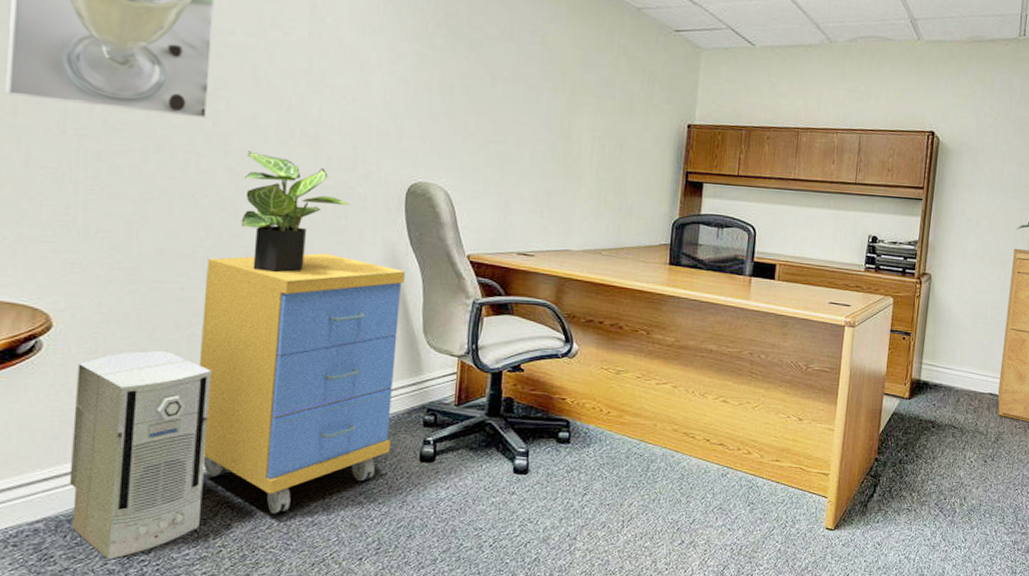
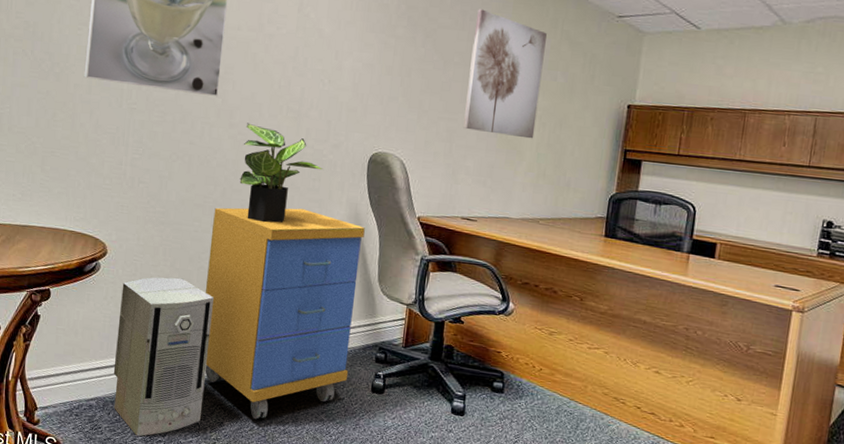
wall art: none [514,18,603,163] -> present [462,9,547,139]

